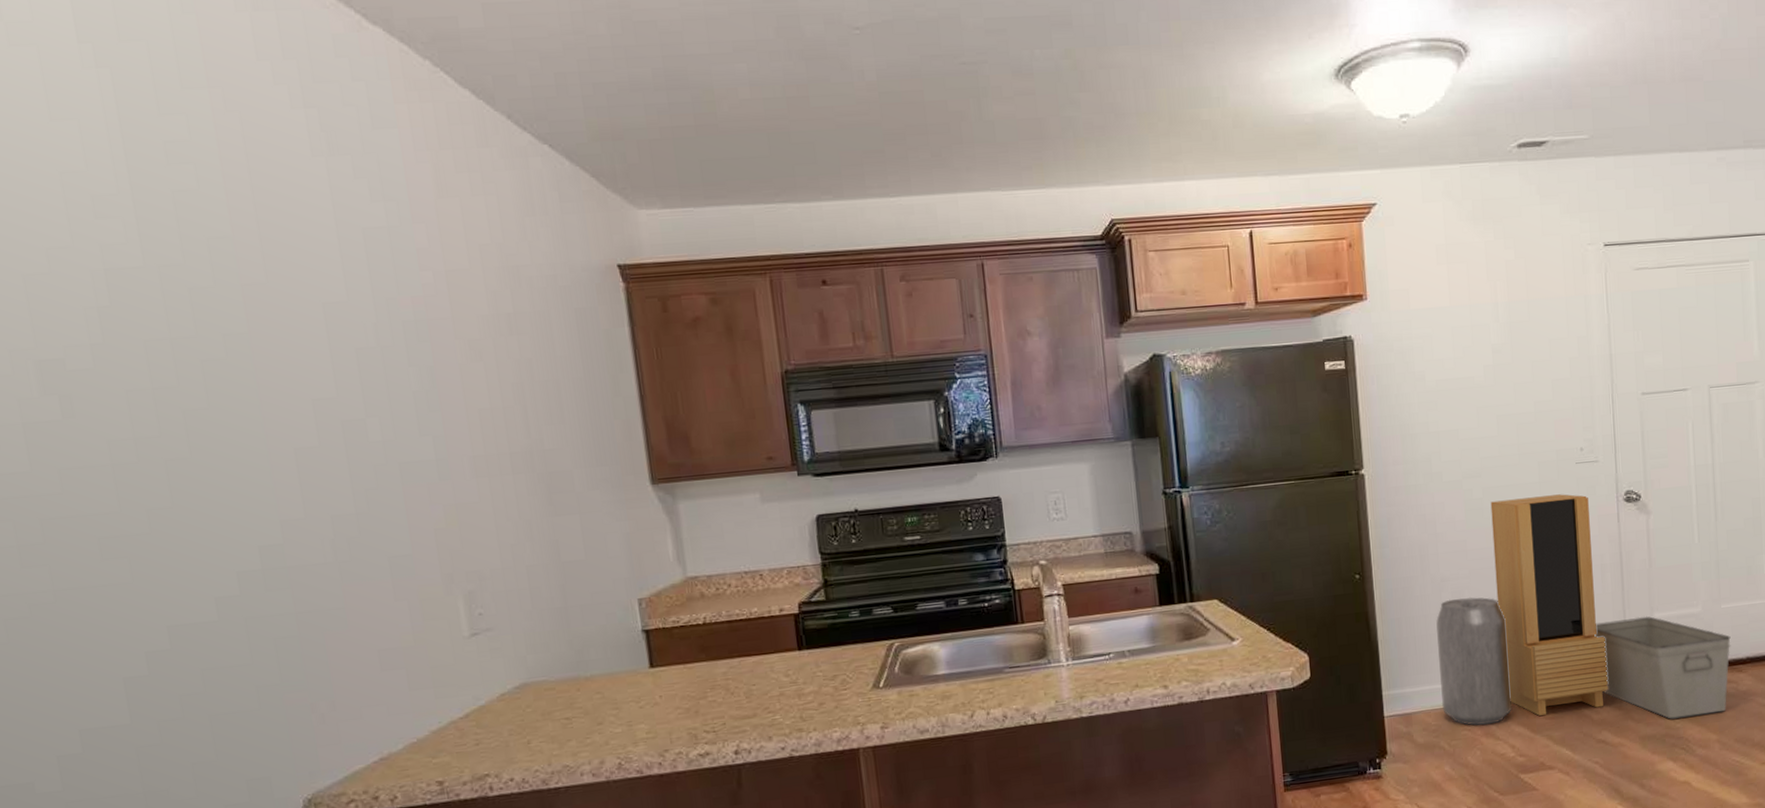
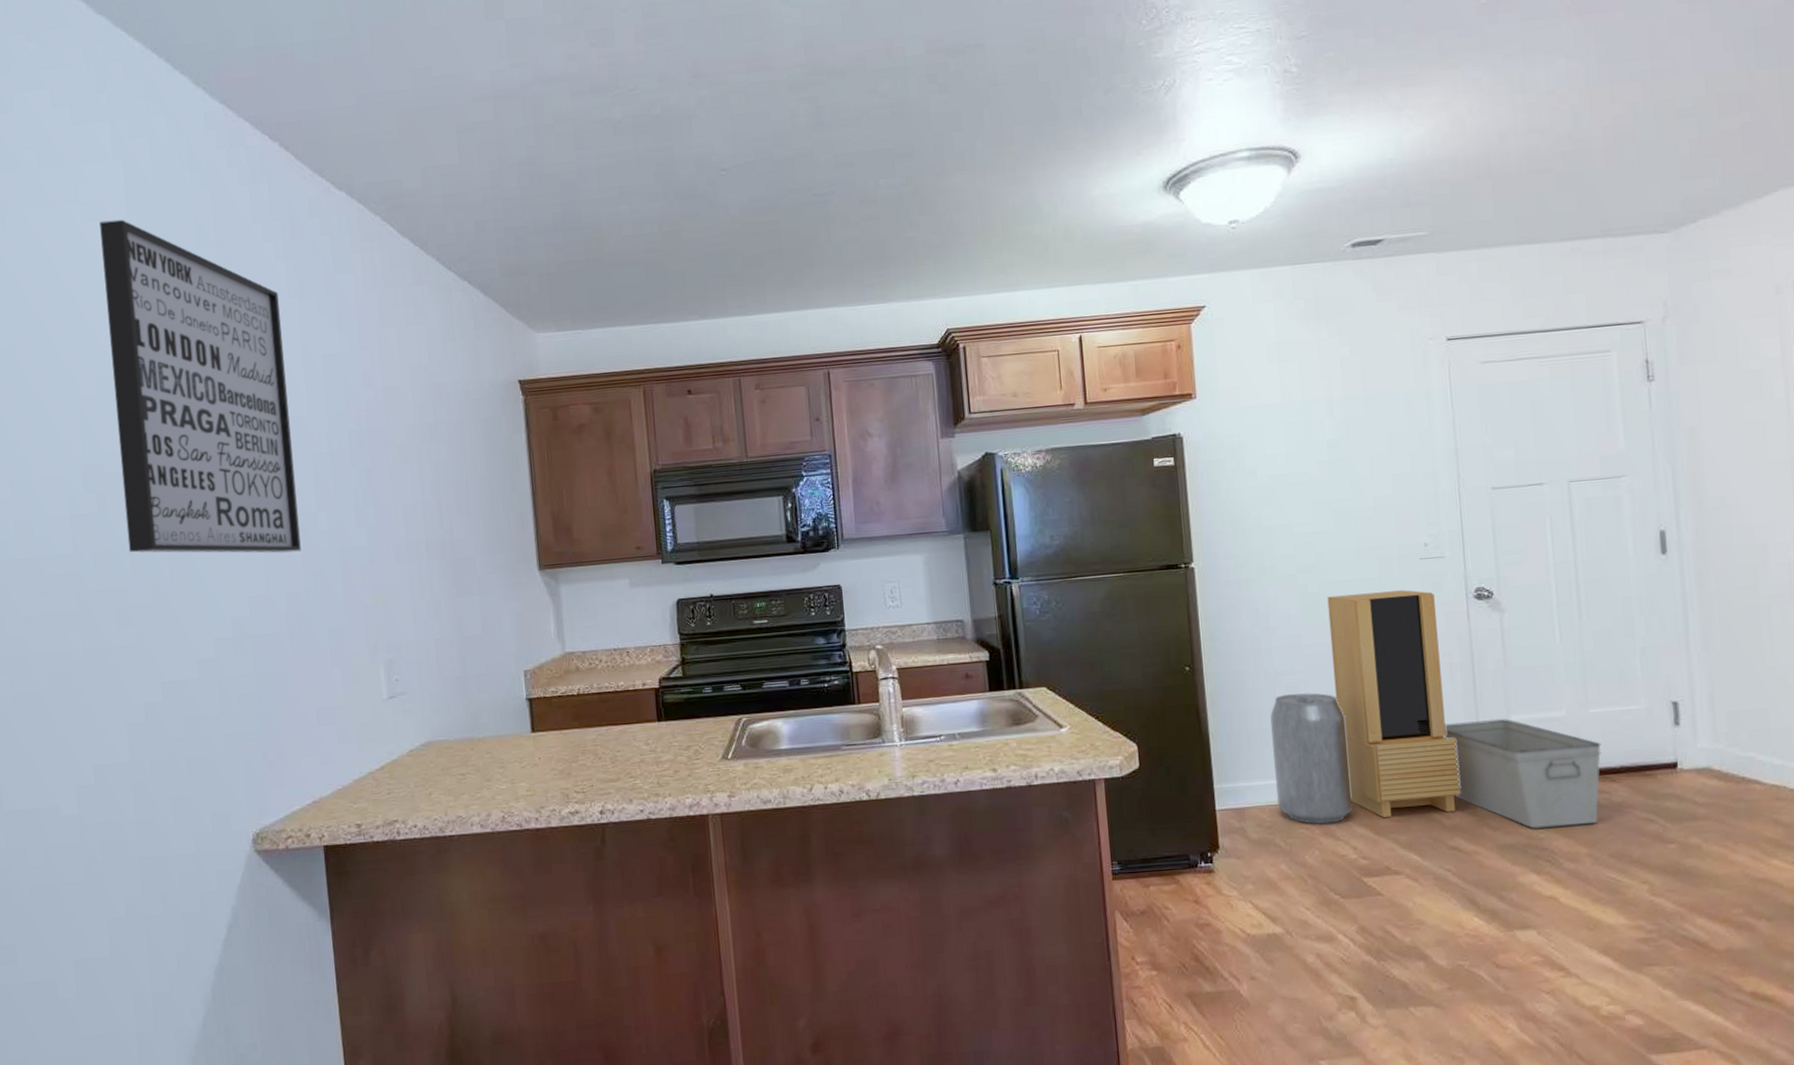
wall art: none [36,46,348,469] -> present [99,219,301,553]

